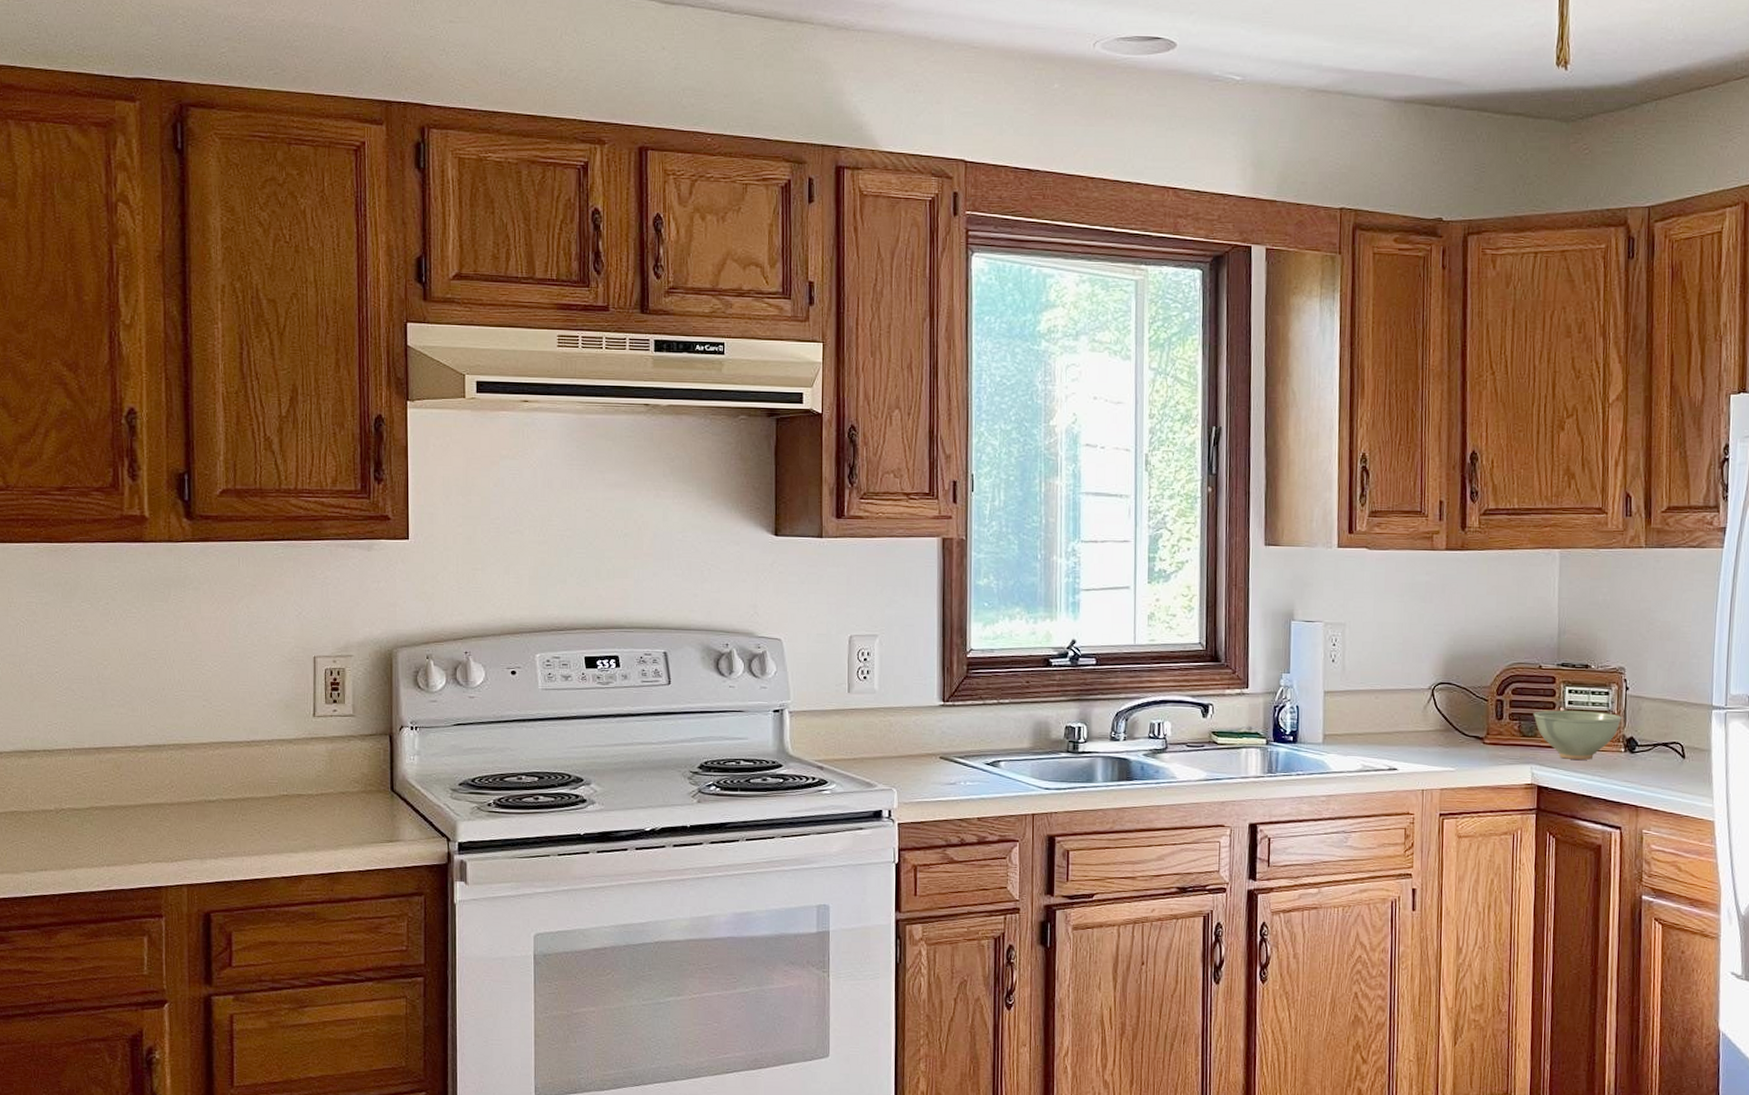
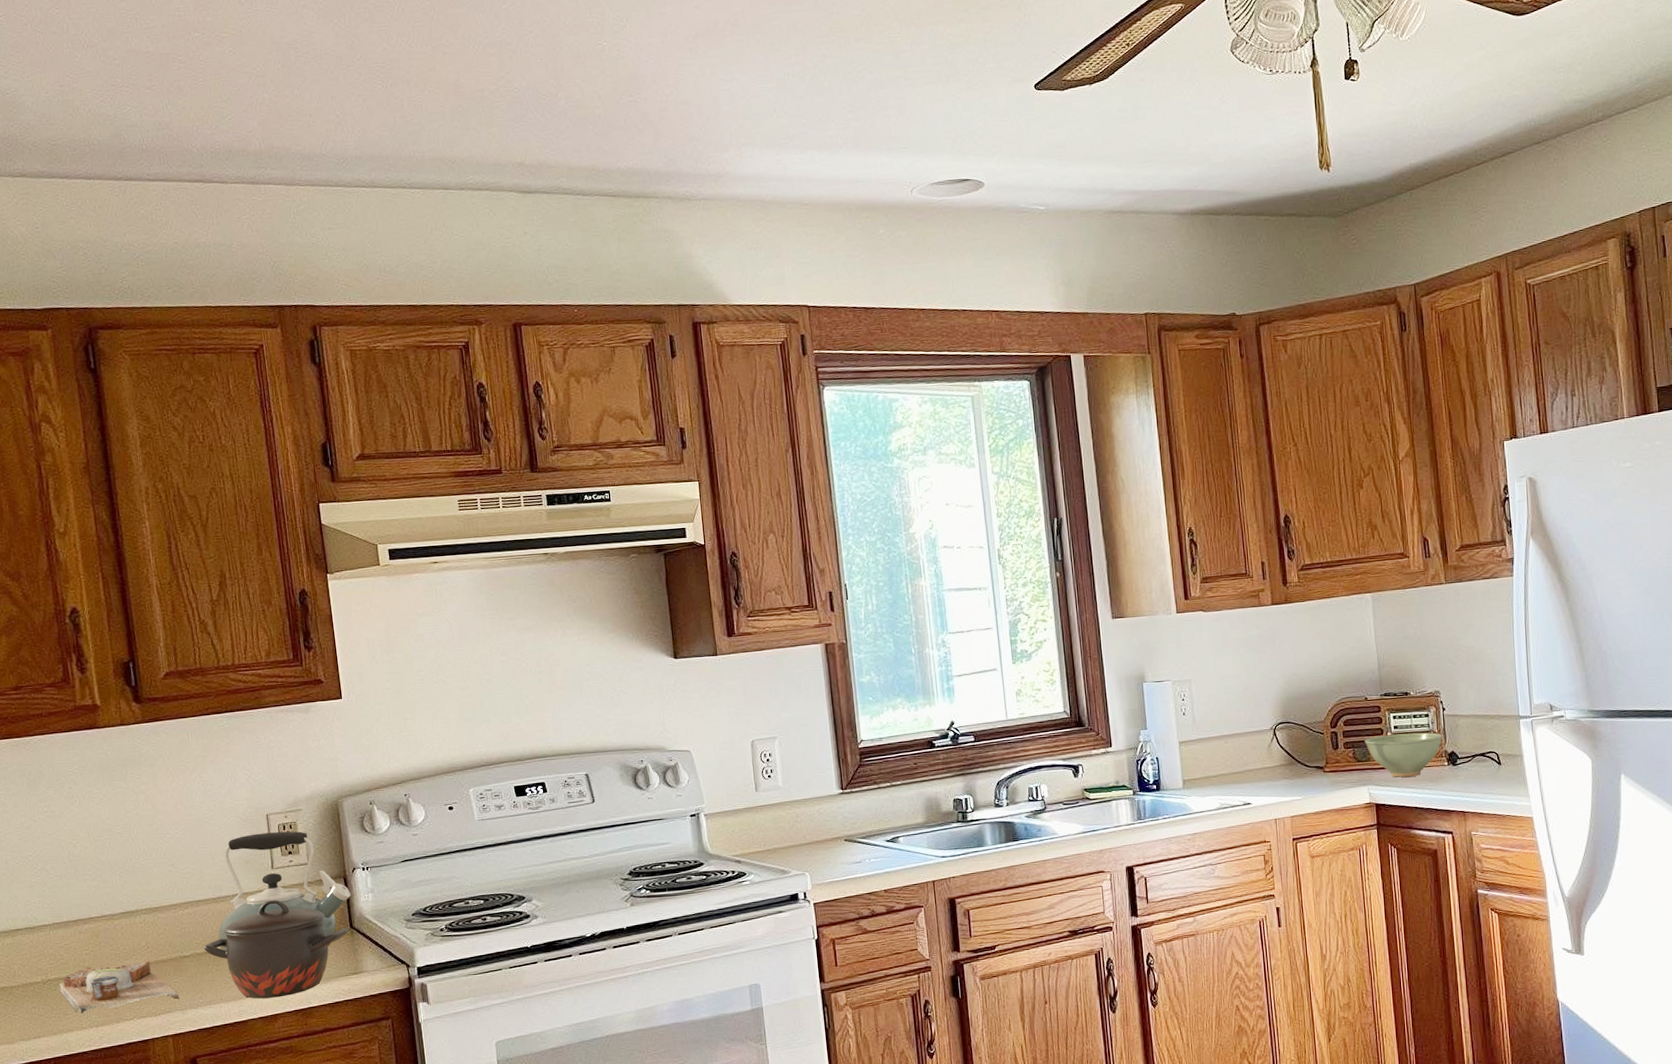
cutting board: none [72,799,200,850] -> present [59,961,180,1013]
cooking pot: none [231,751,388,858] -> present [203,900,348,999]
kettle: none [248,676,396,808] -> present [218,831,351,951]

